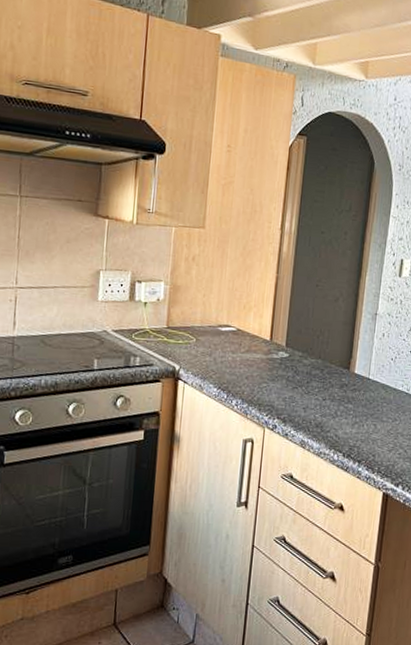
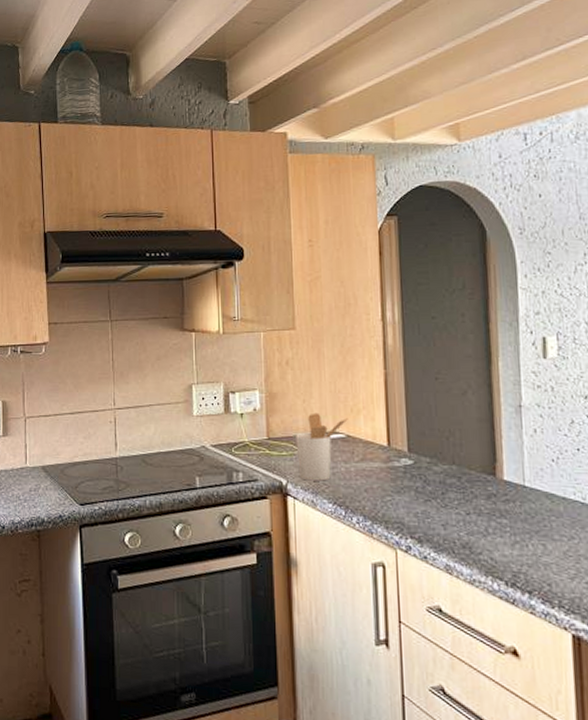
utensil holder: none [191,306,240,368] -> present [296,412,348,481]

